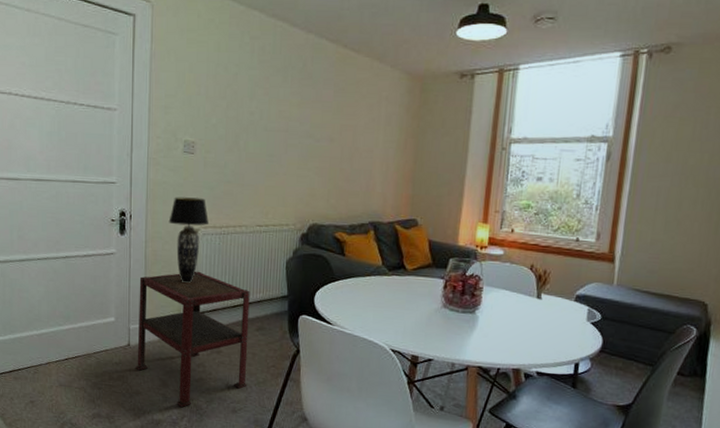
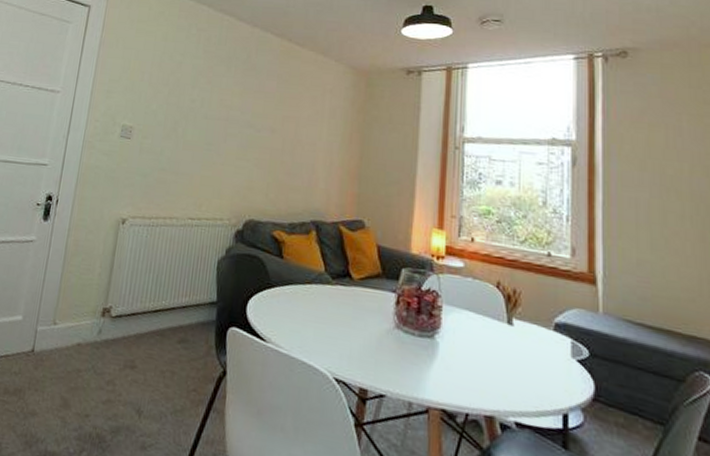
side table: present [136,271,250,408] -> none [36,266,175,438]
table lamp: present [168,197,209,283] -> none [95,182,138,280]

